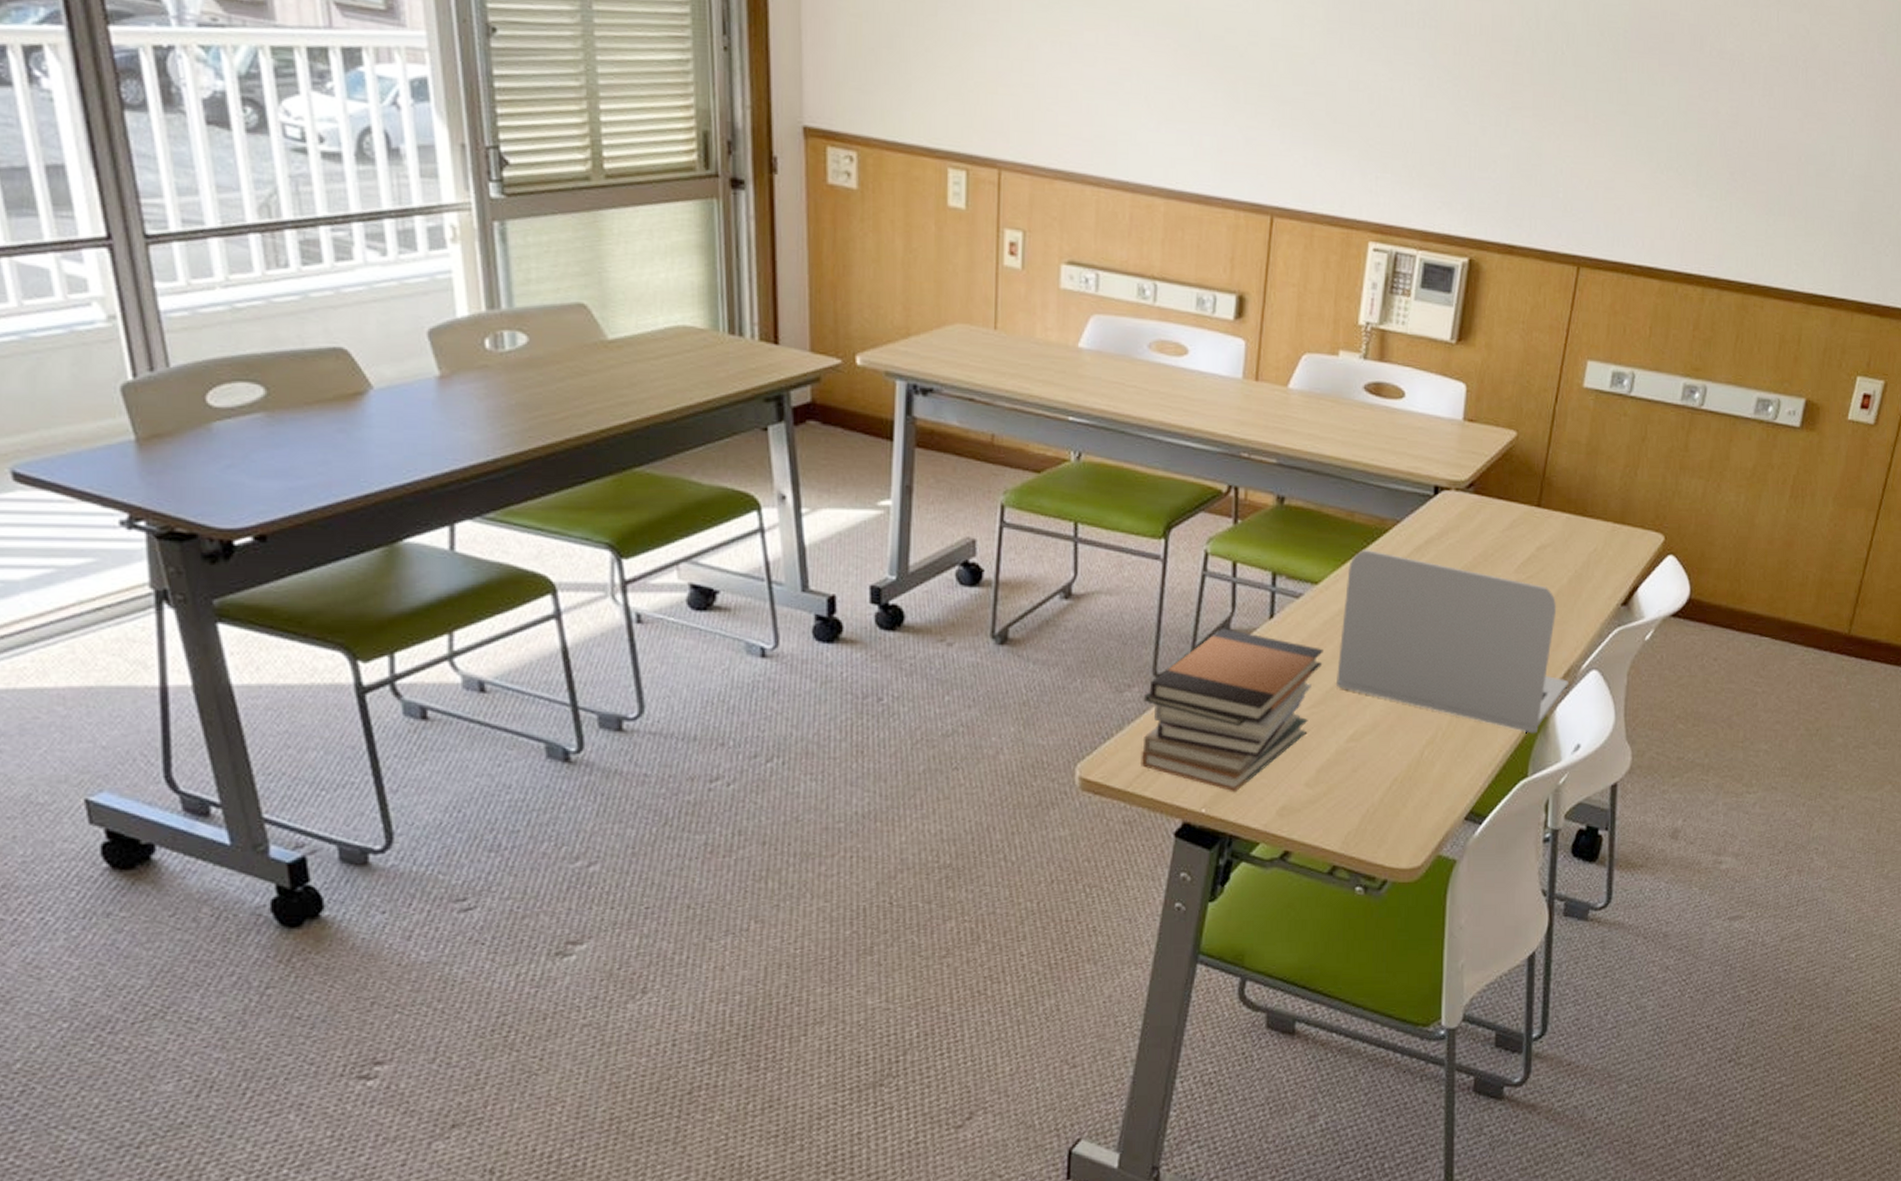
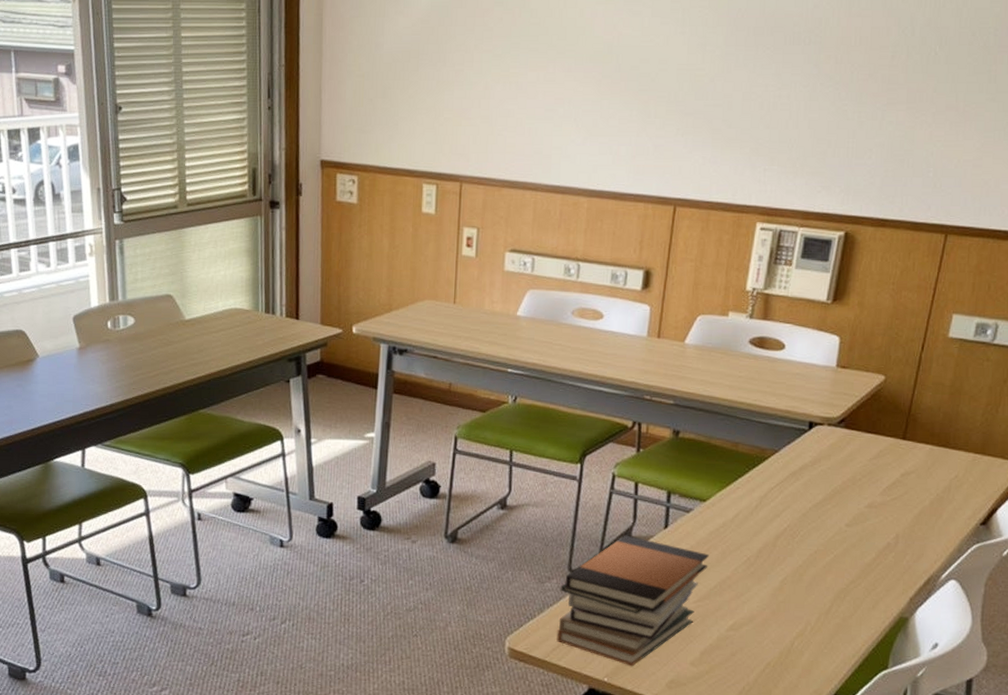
laptop: present [1335,550,1569,734] -> none [718,474,928,632]

